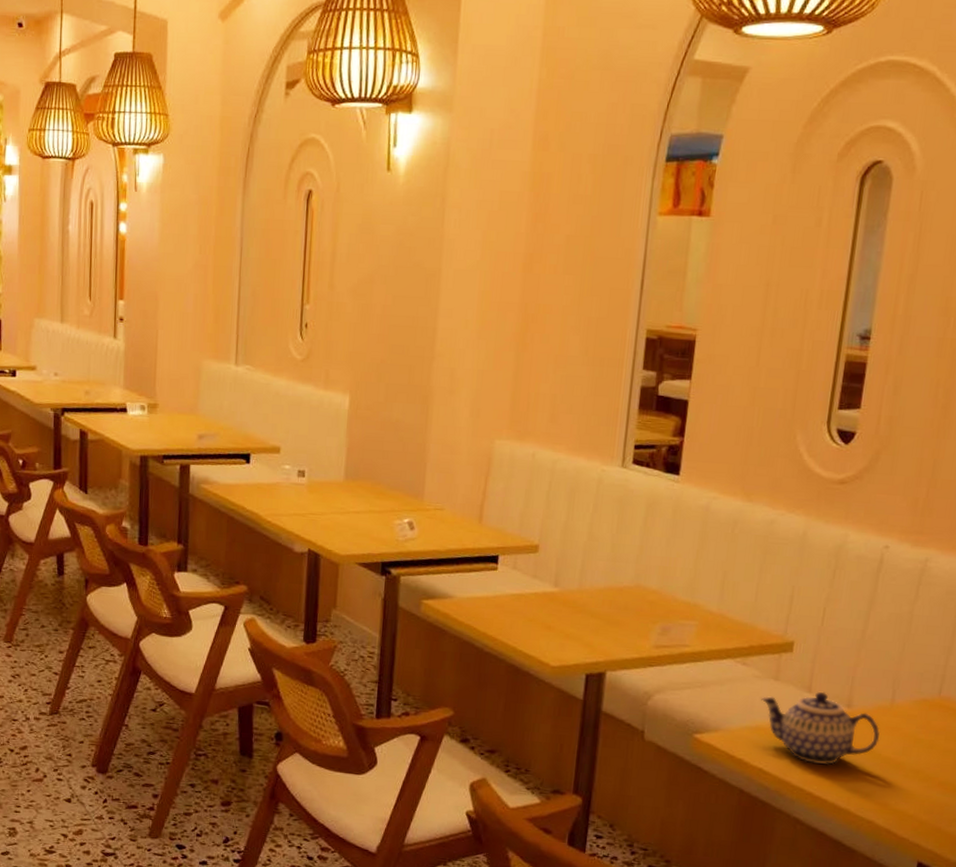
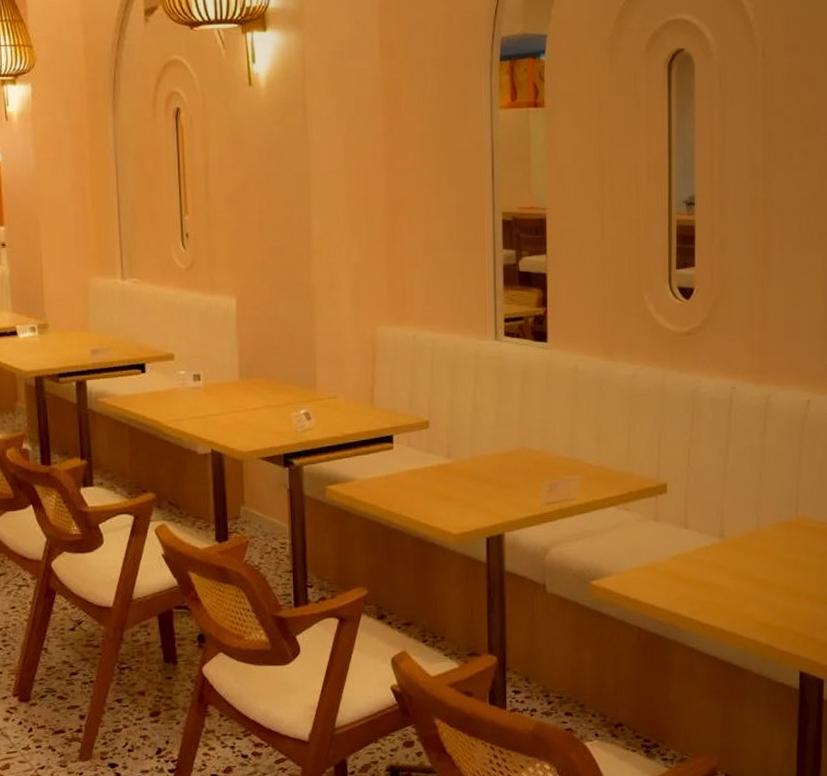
teapot: present [761,691,880,764] -> none [645,526,752,594]

